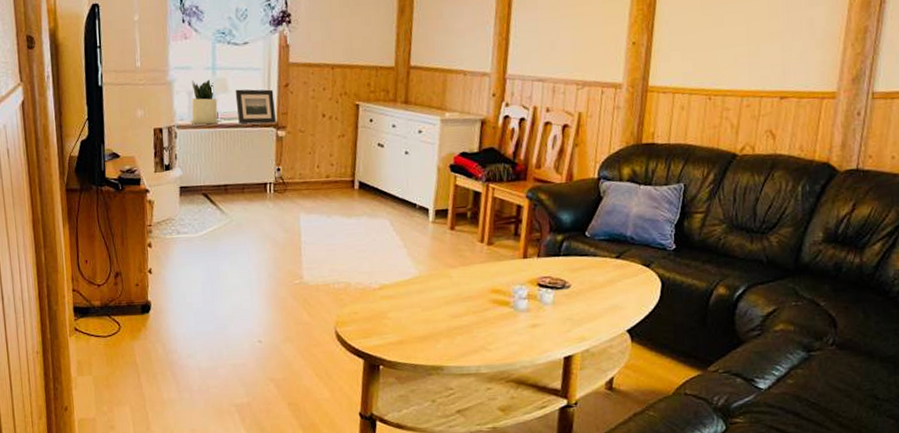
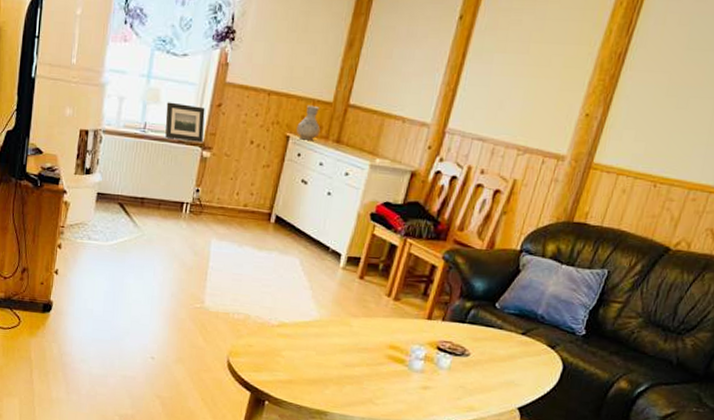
planter: present [189,79,220,125] -> none [116,86,147,135]
vase: none [364,72,388,106] -> present [296,105,321,141]

